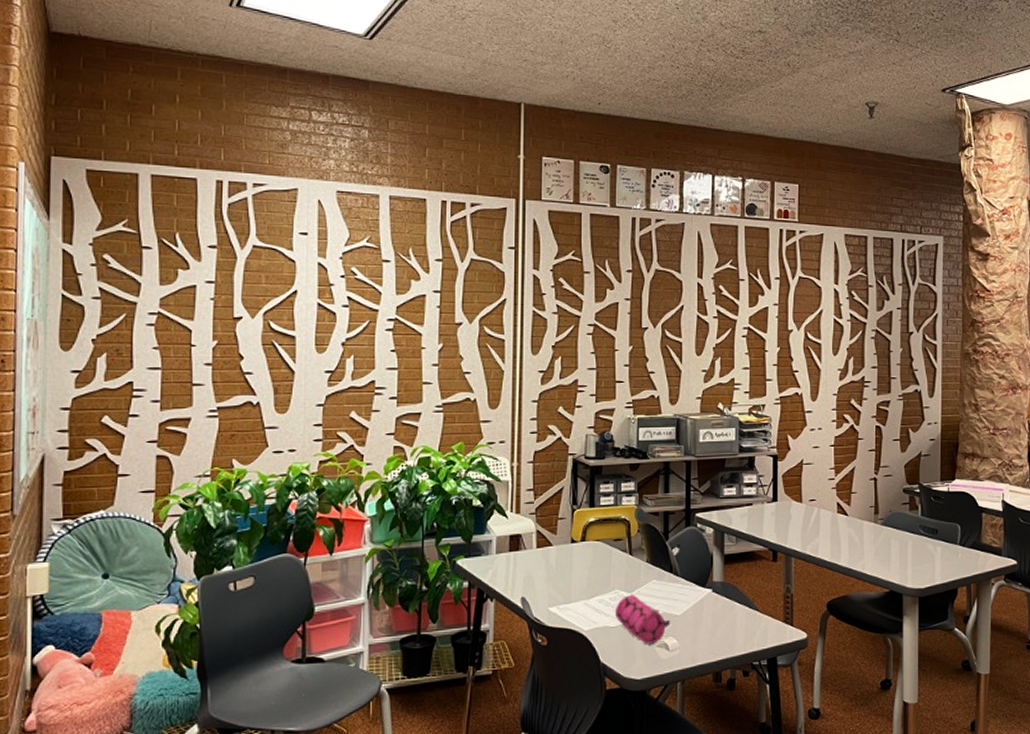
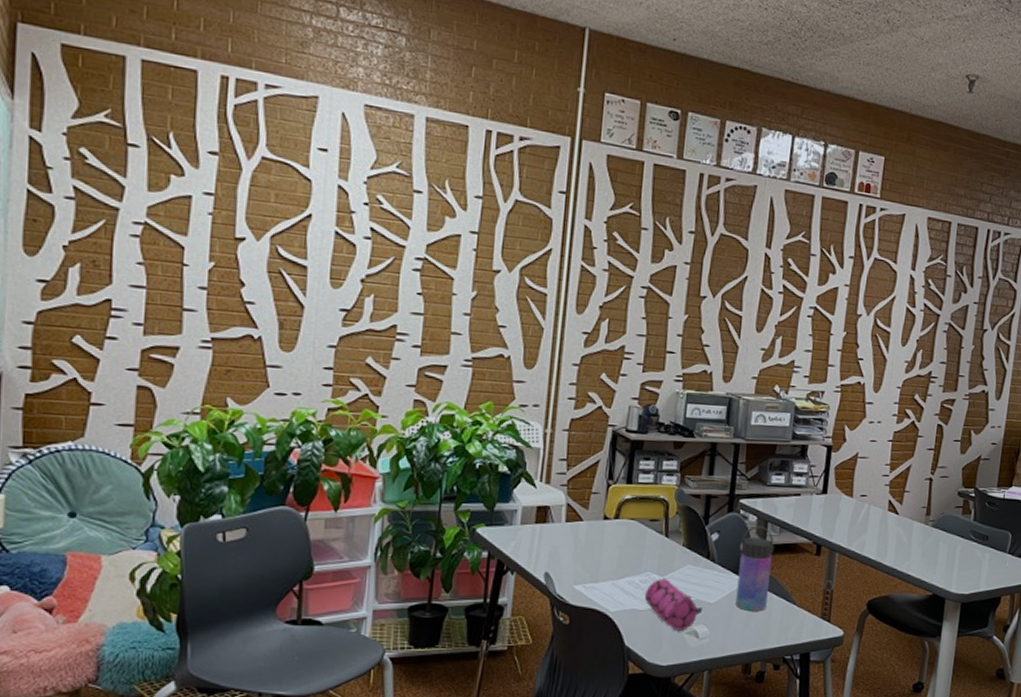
water bottle: none [700,537,733,620] -> present [735,525,775,611]

